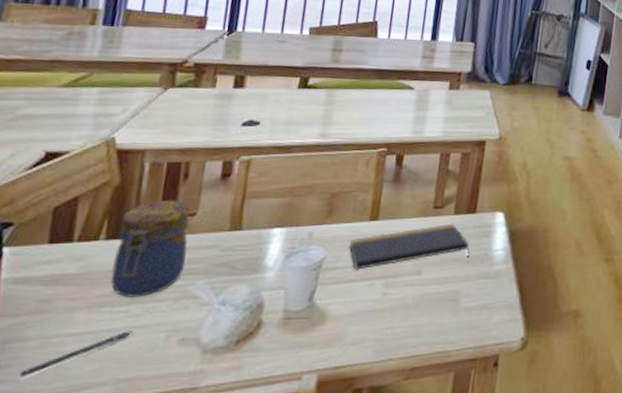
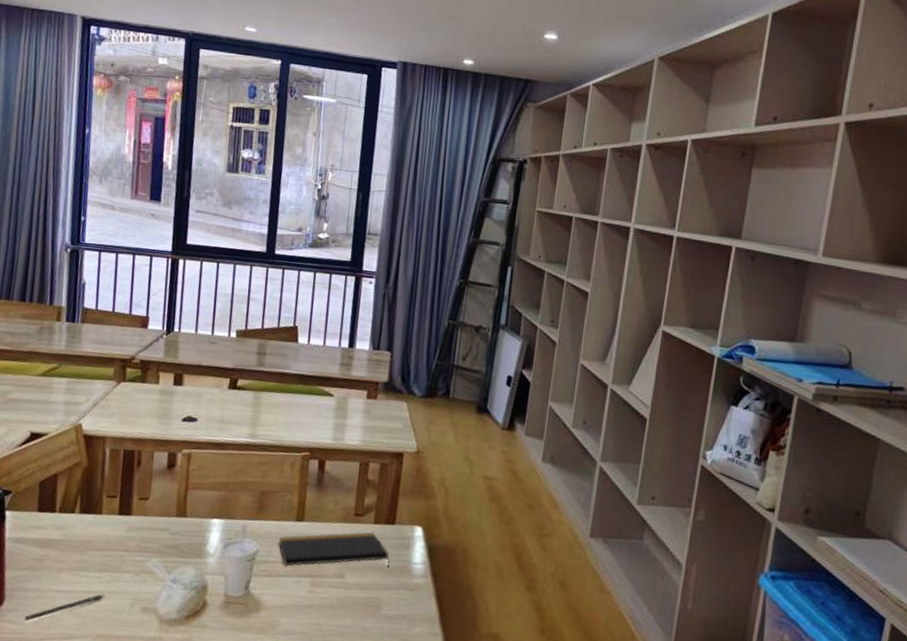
jar: present [111,199,190,298] -> none [86,483,144,567]

